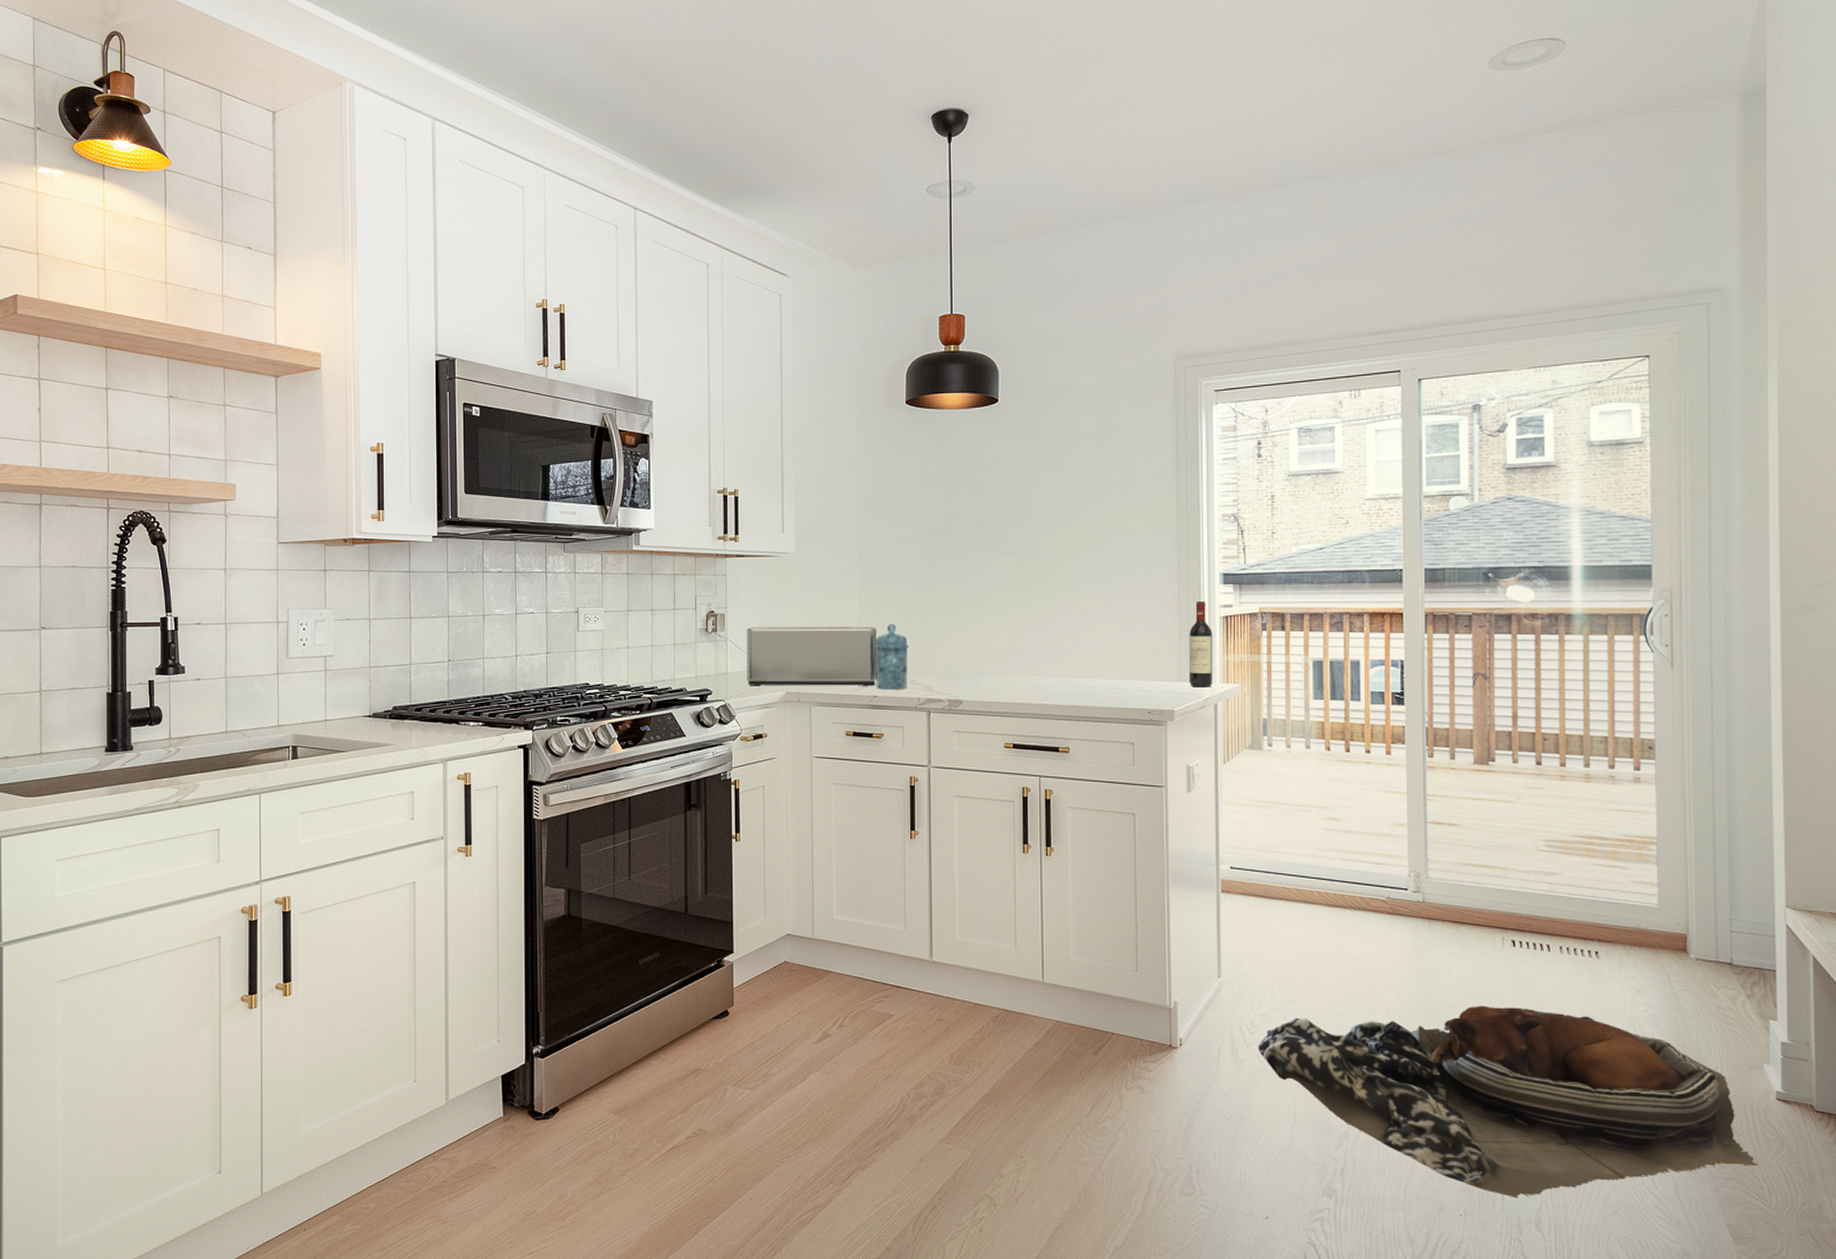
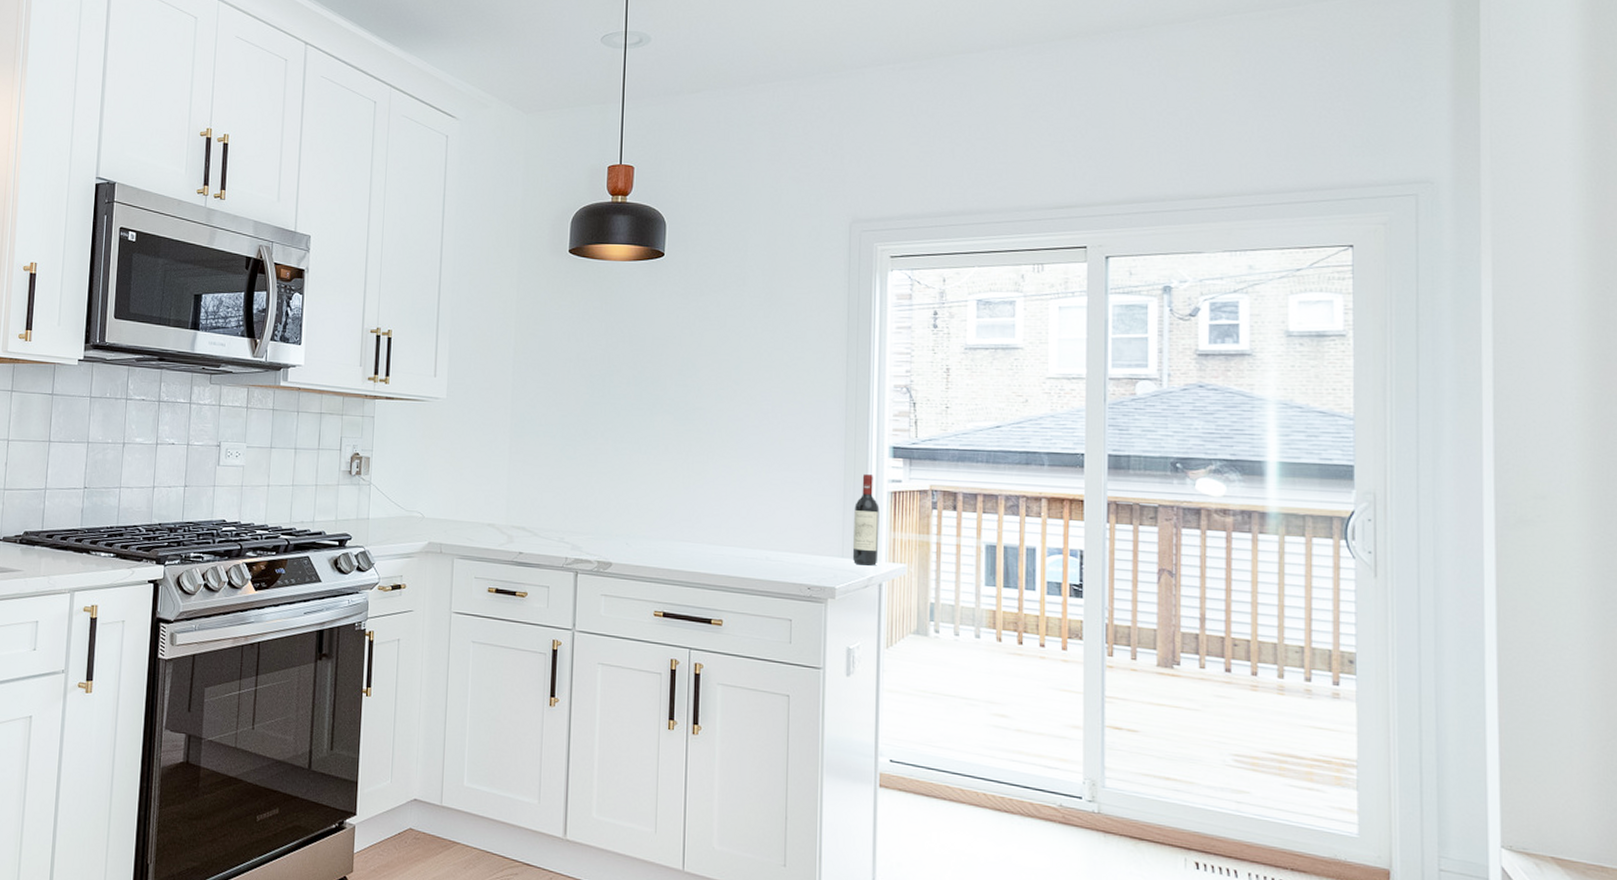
toaster: present [746,626,878,687] -> none [388,472,527,542]
canister: present [874,624,908,691] -> none [522,478,558,548]

